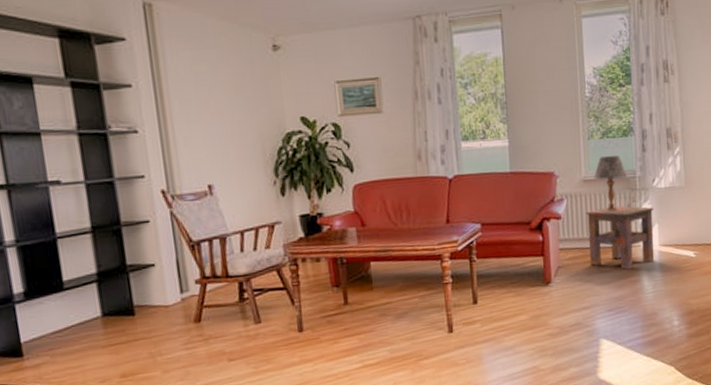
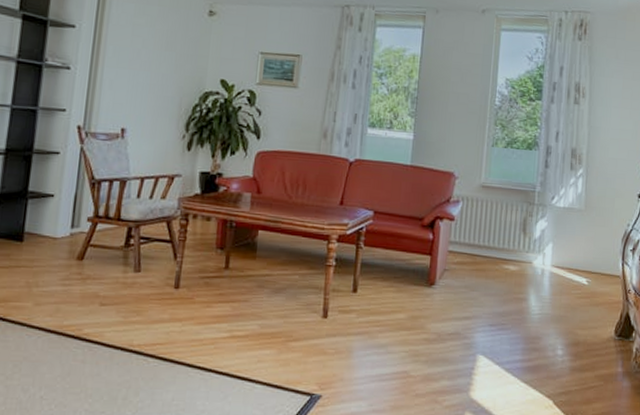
side table: present [585,205,654,270] -> none [477,217,550,286]
table lamp: present [593,155,628,211] -> none [492,165,527,222]

